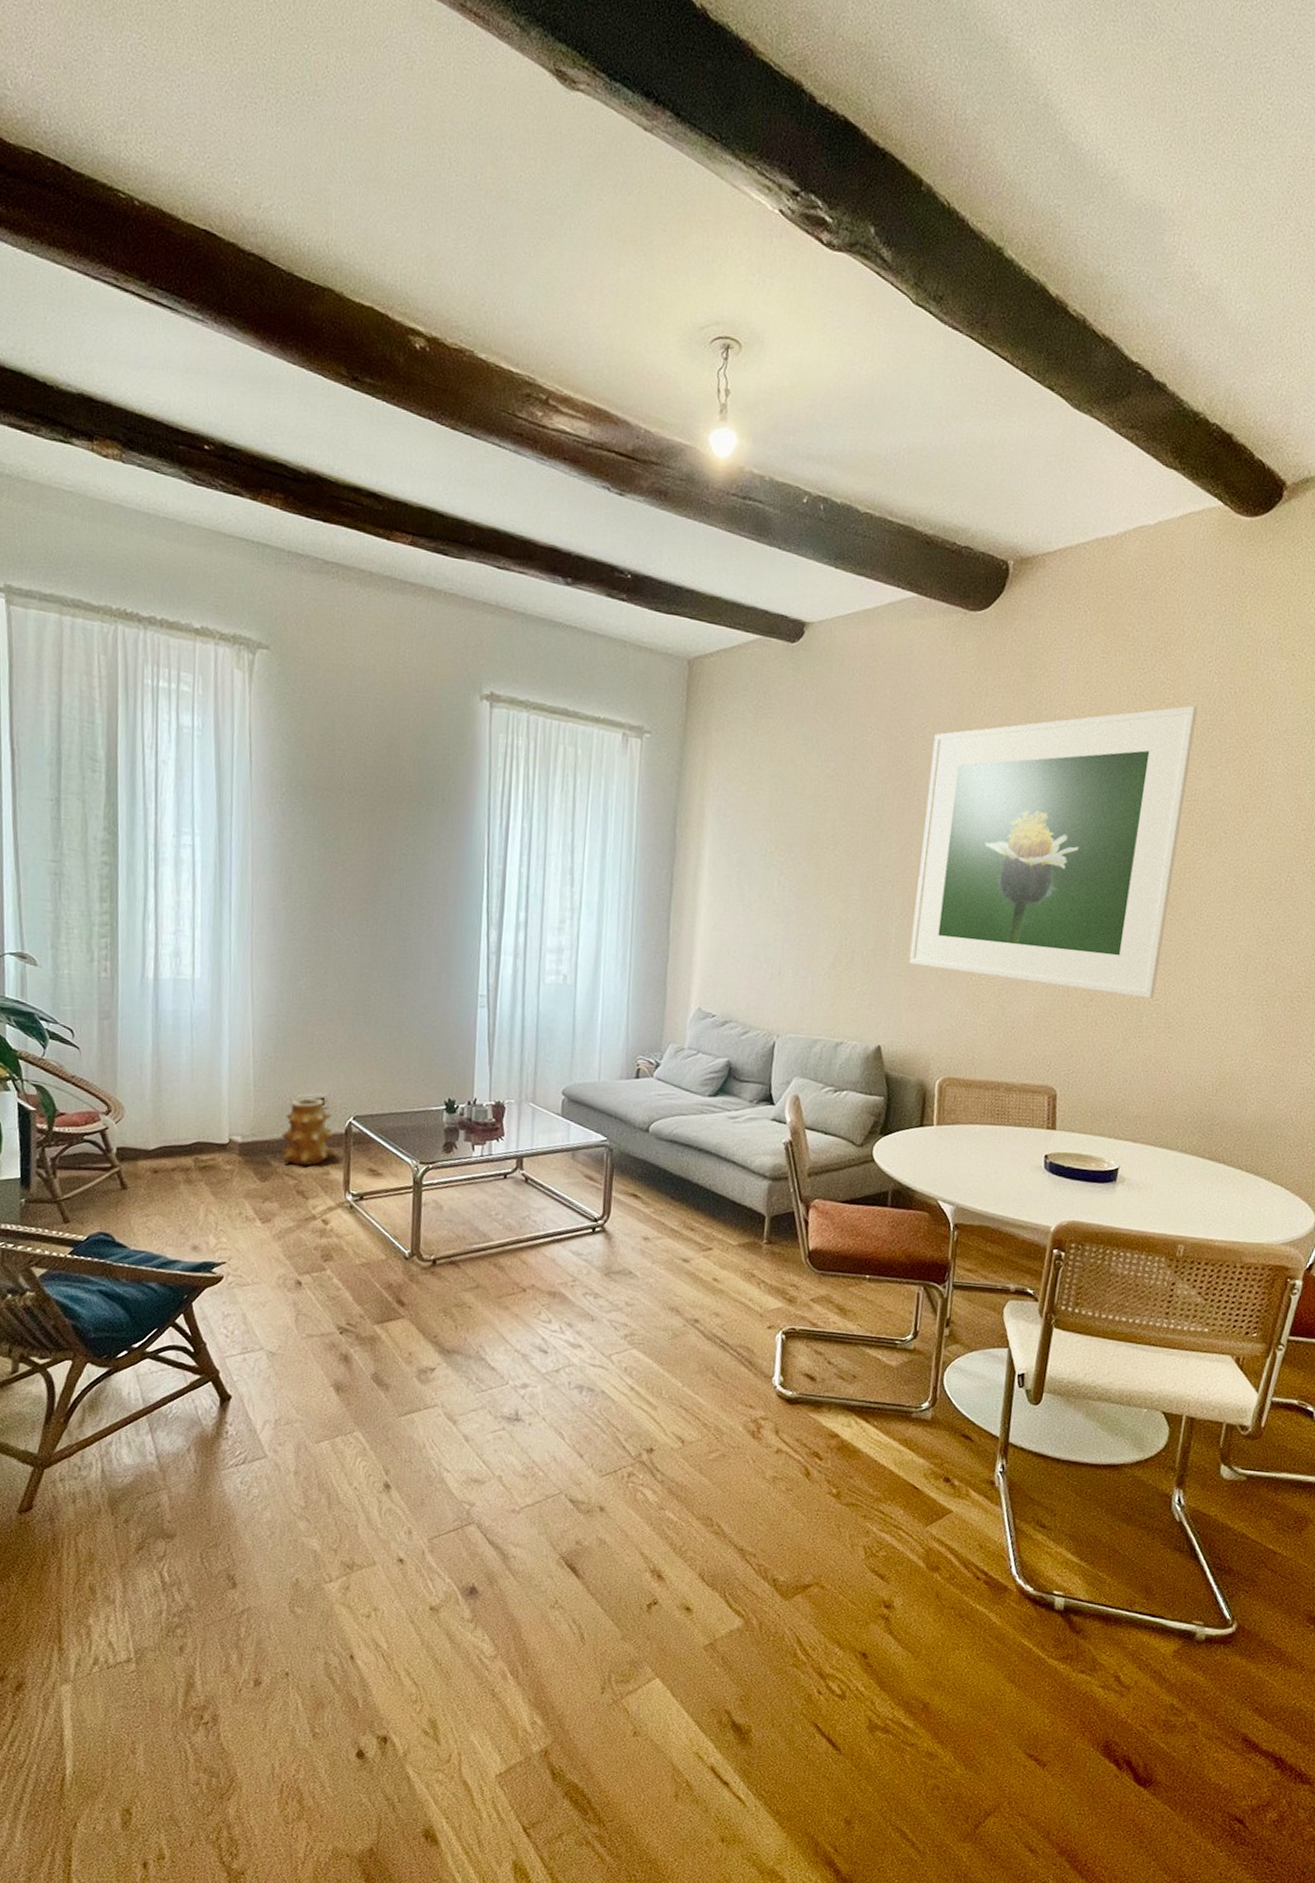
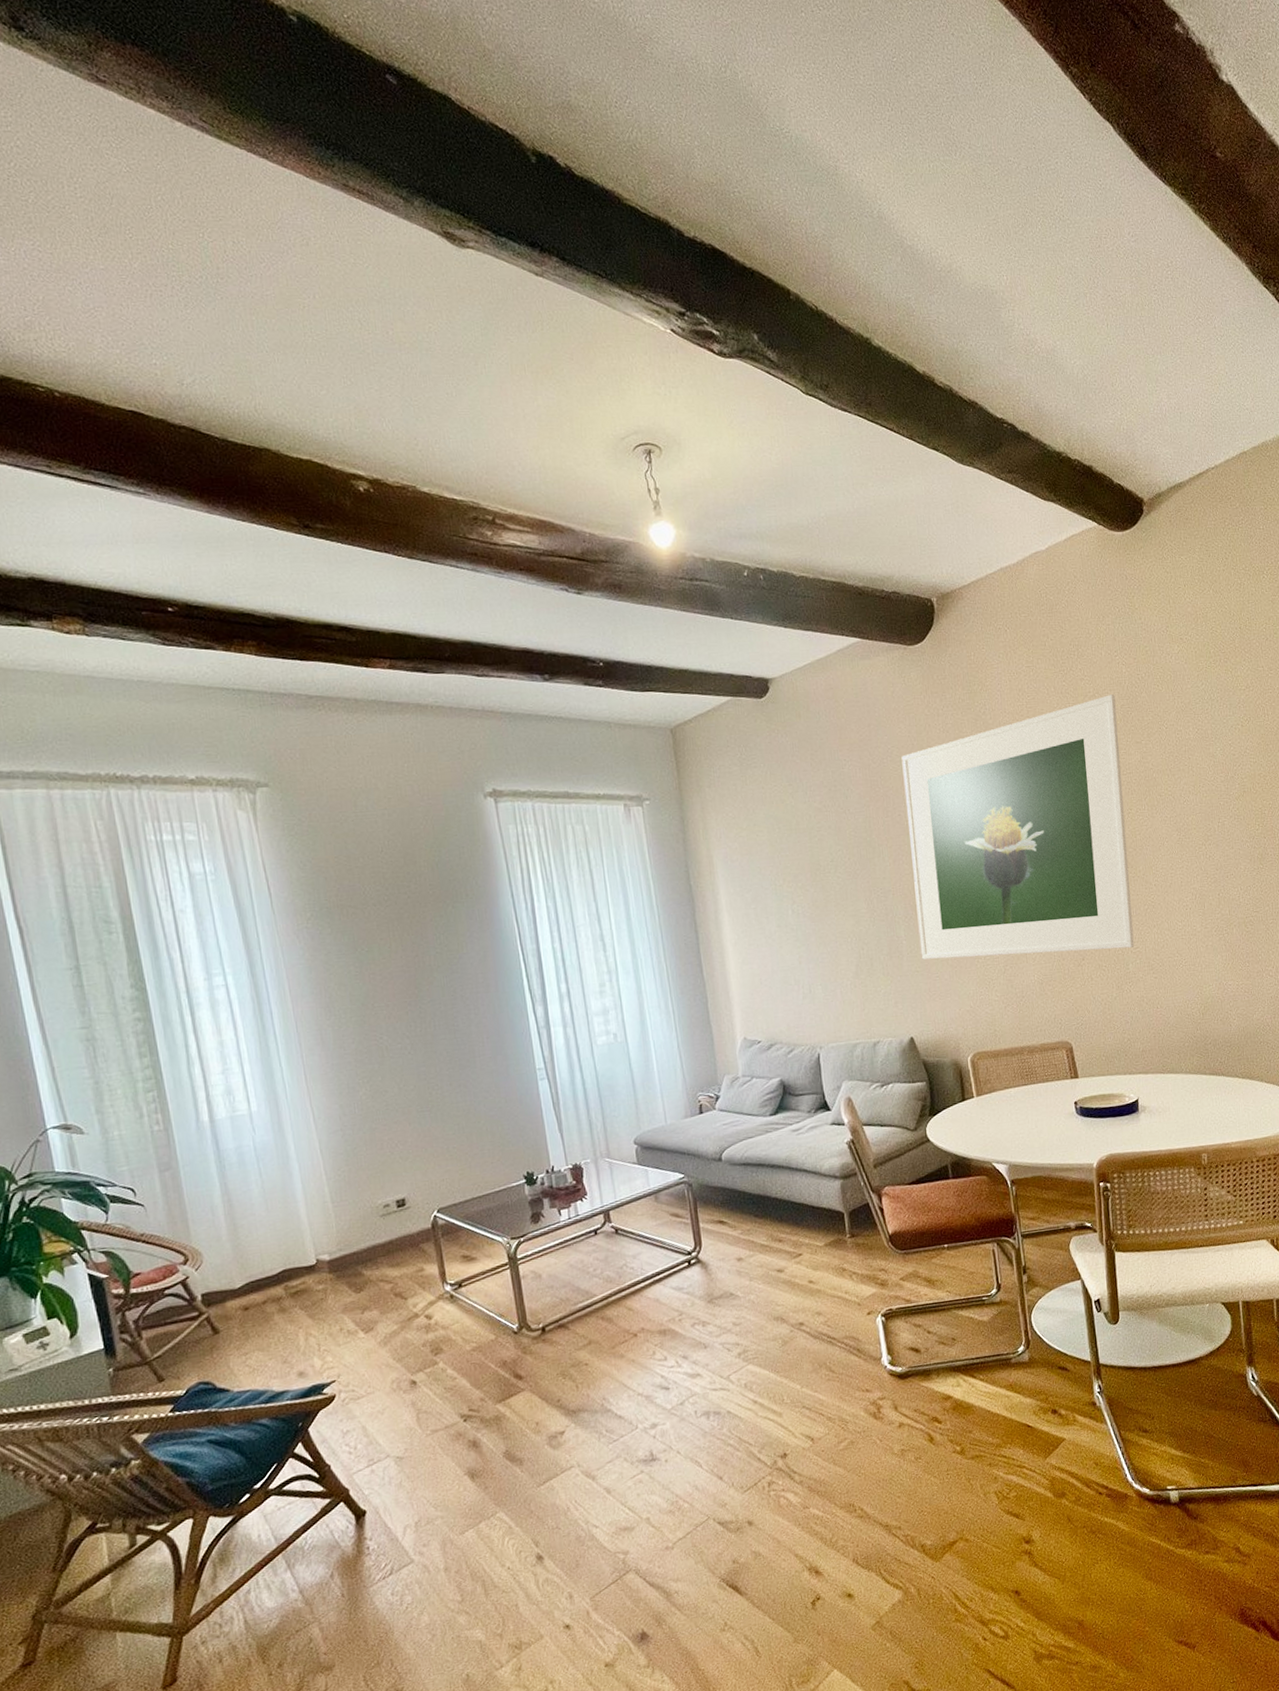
vase: present [281,1097,333,1166] -> none [368,1199,423,1270]

